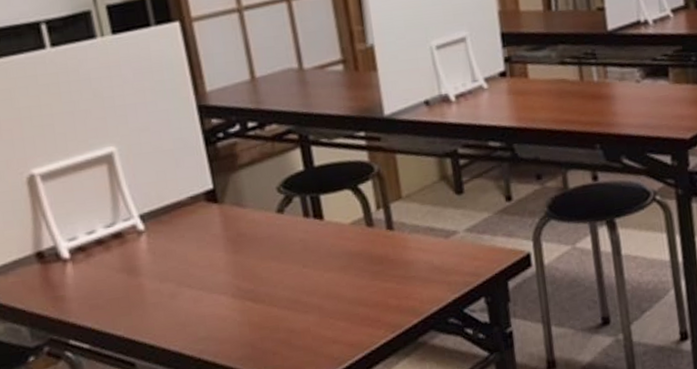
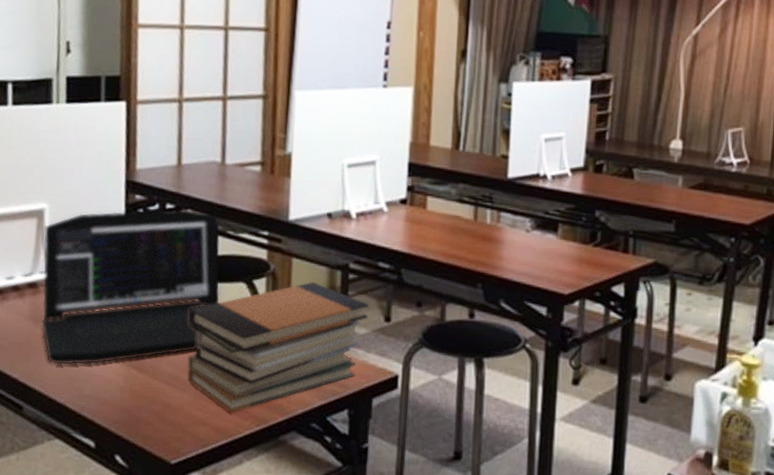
laptop: none [117,124,327,313] -> present [41,209,220,365]
book stack: none [296,174,488,325] -> present [187,281,369,413]

